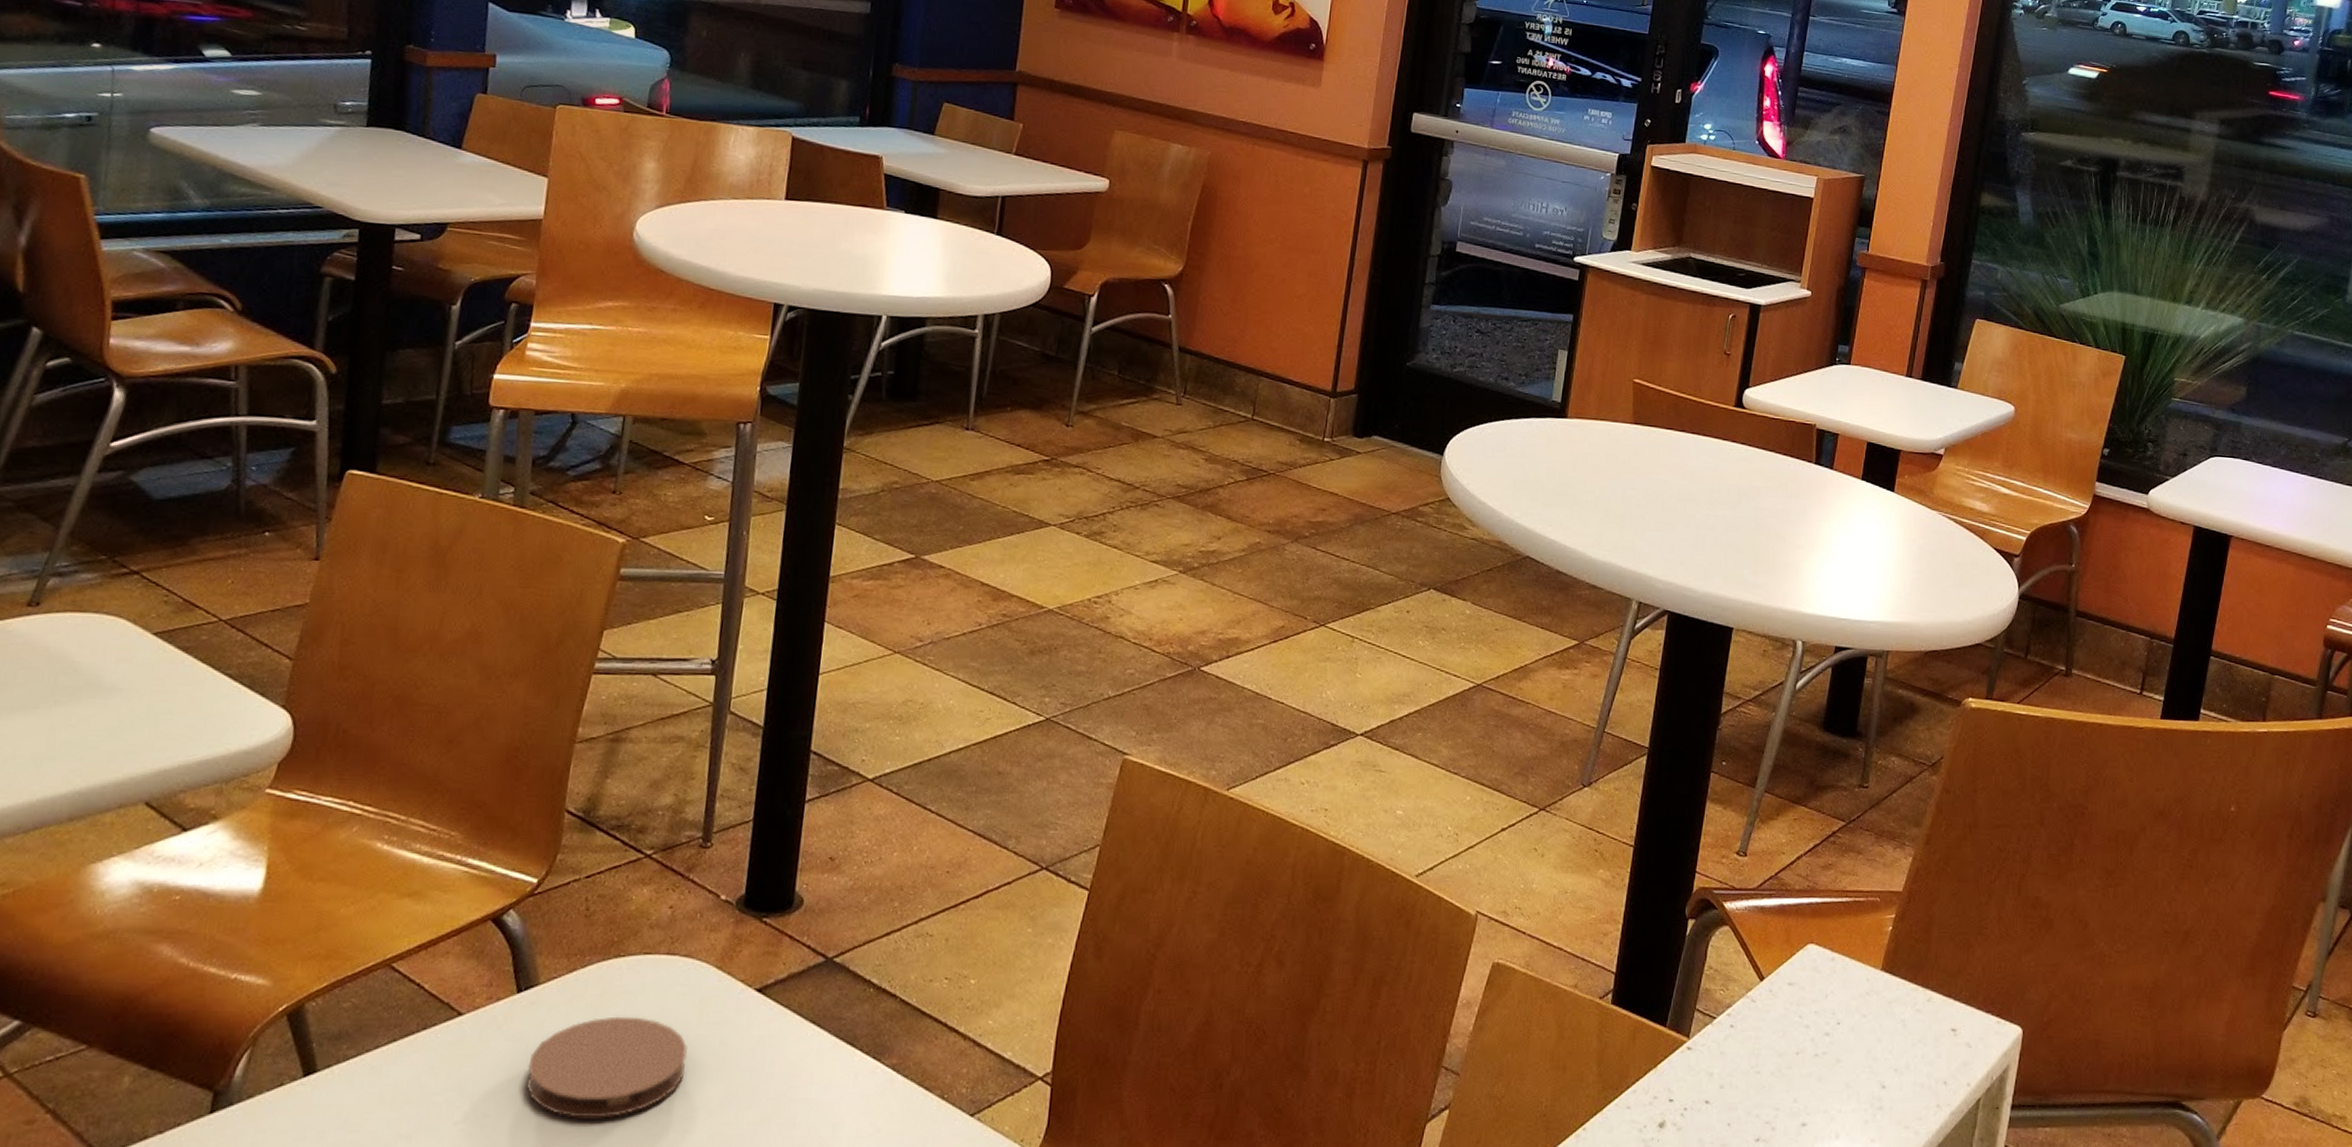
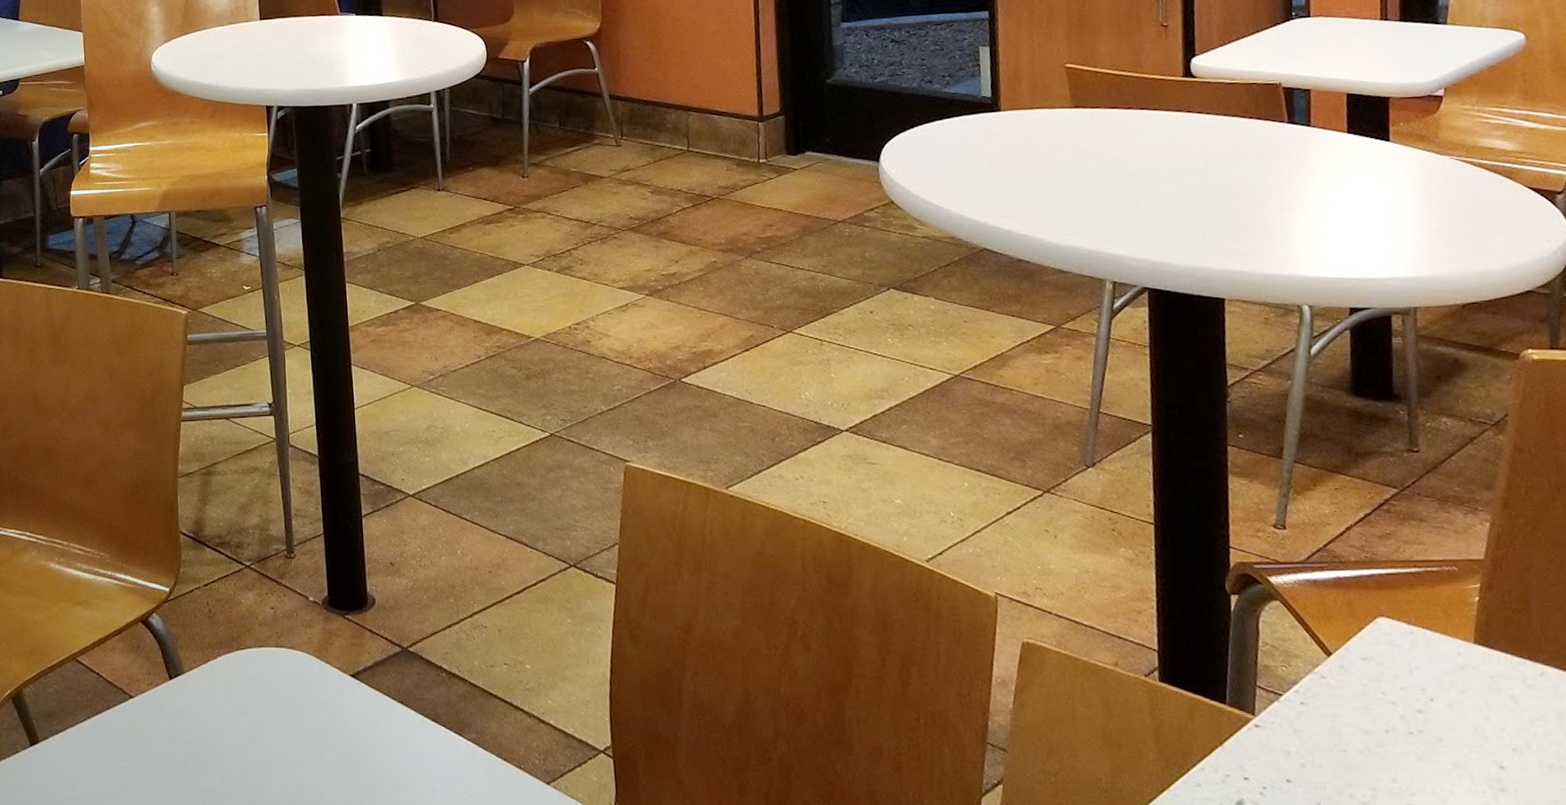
coaster: present [526,1016,688,1119] -> none [187,698,306,782]

